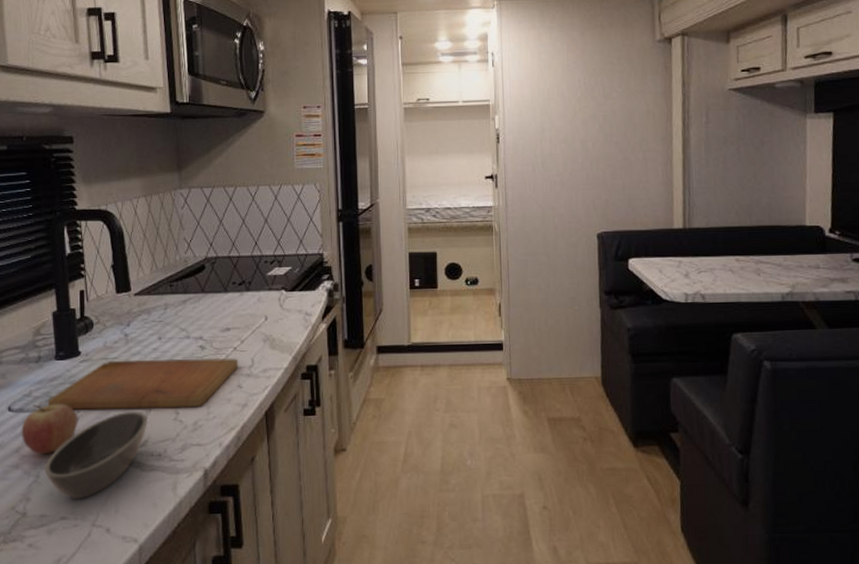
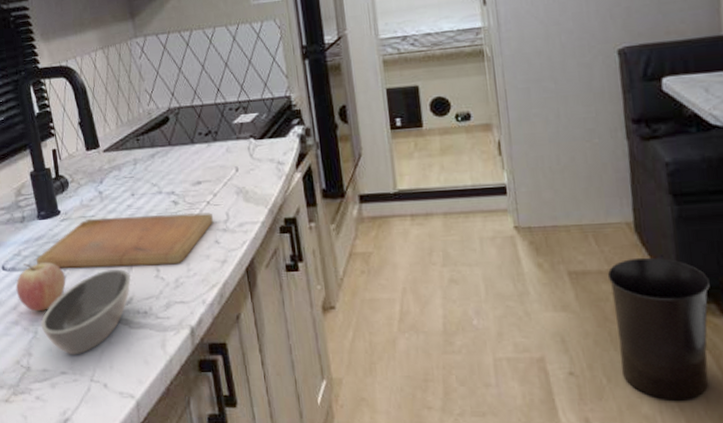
waste bin: none [578,406,655,529] -> present [607,257,710,401]

